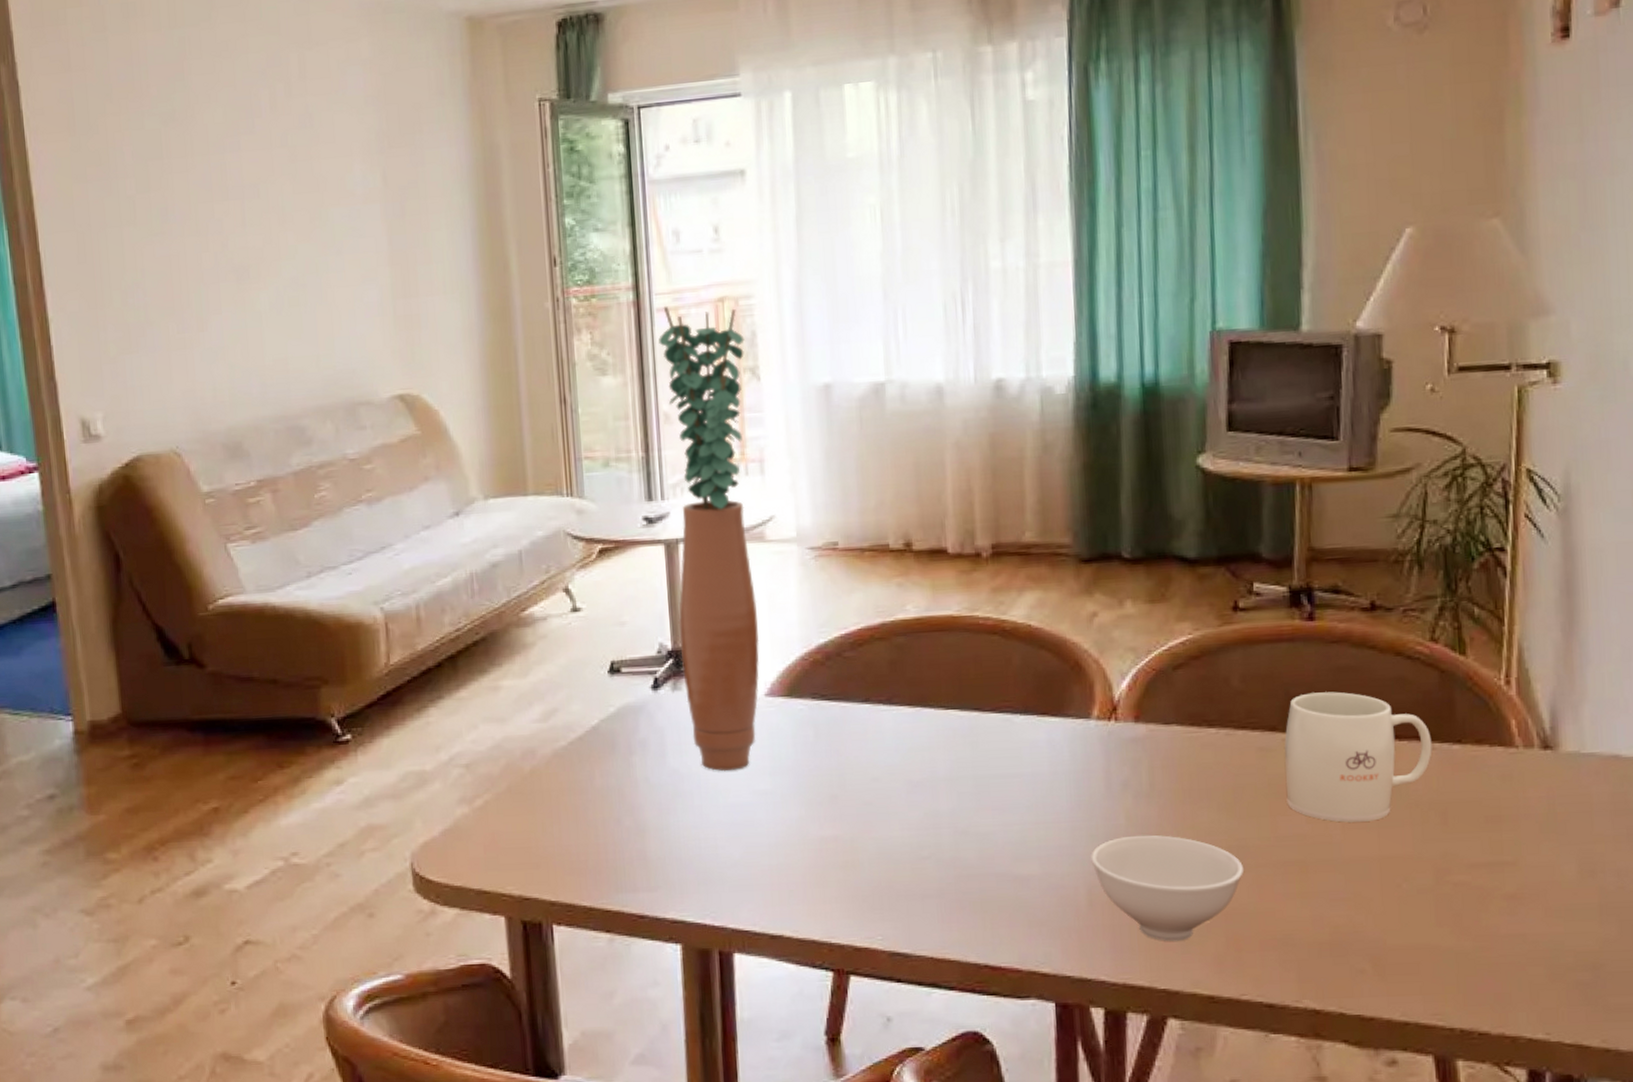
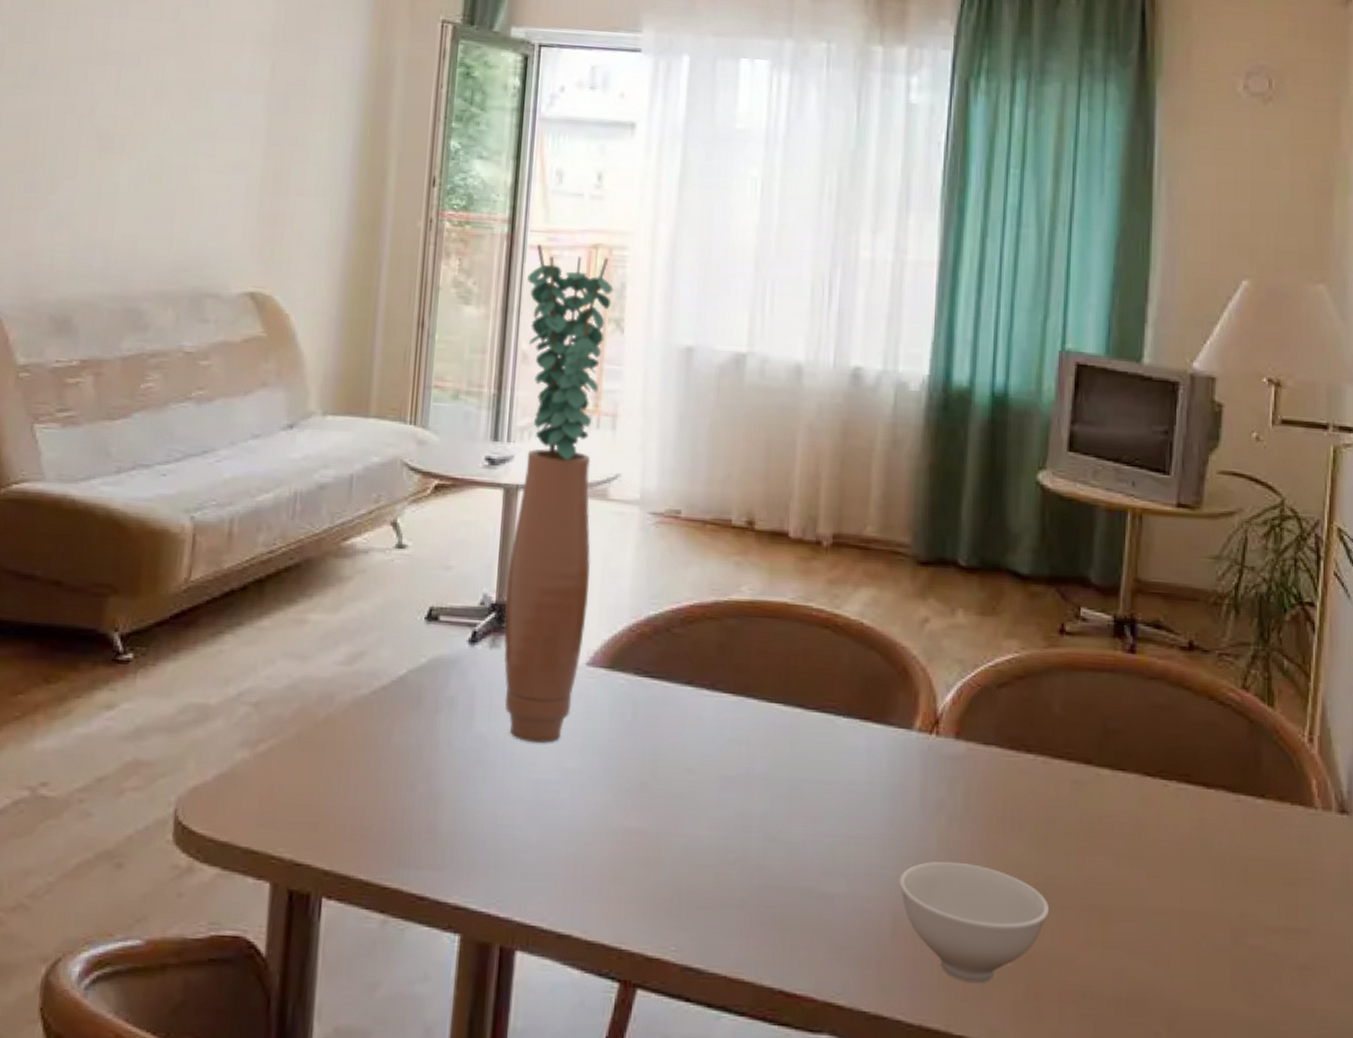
mug: present [1284,691,1432,823] -> none [1096,728,1238,871]

